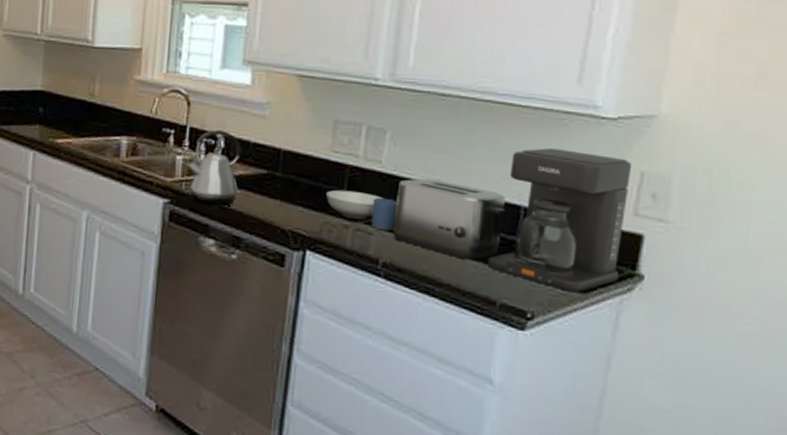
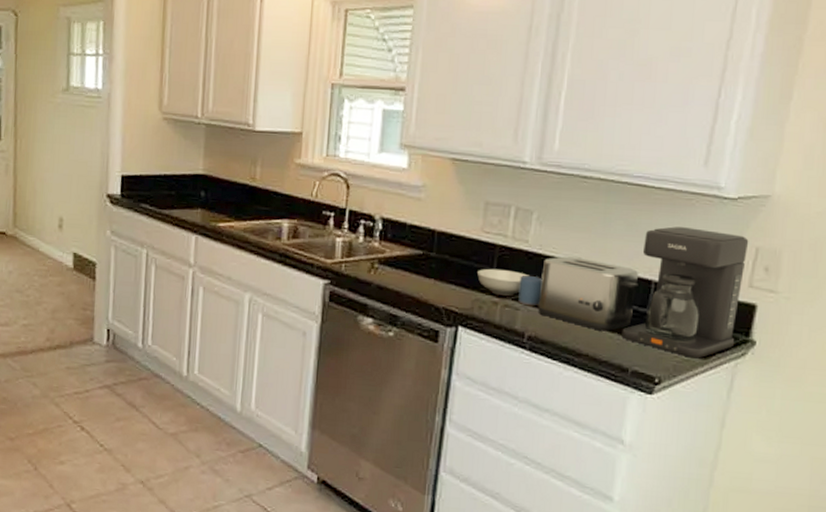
kettle: present [186,129,241,207] -> none [346,212,398,287]

